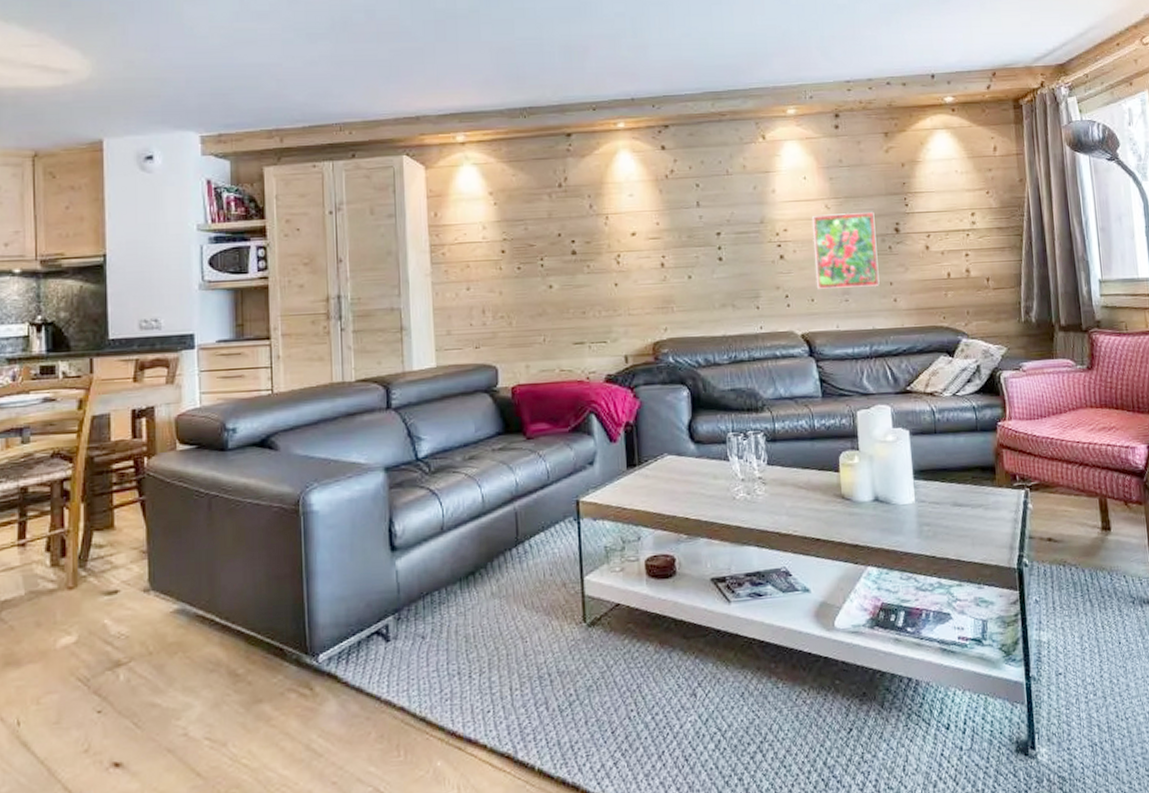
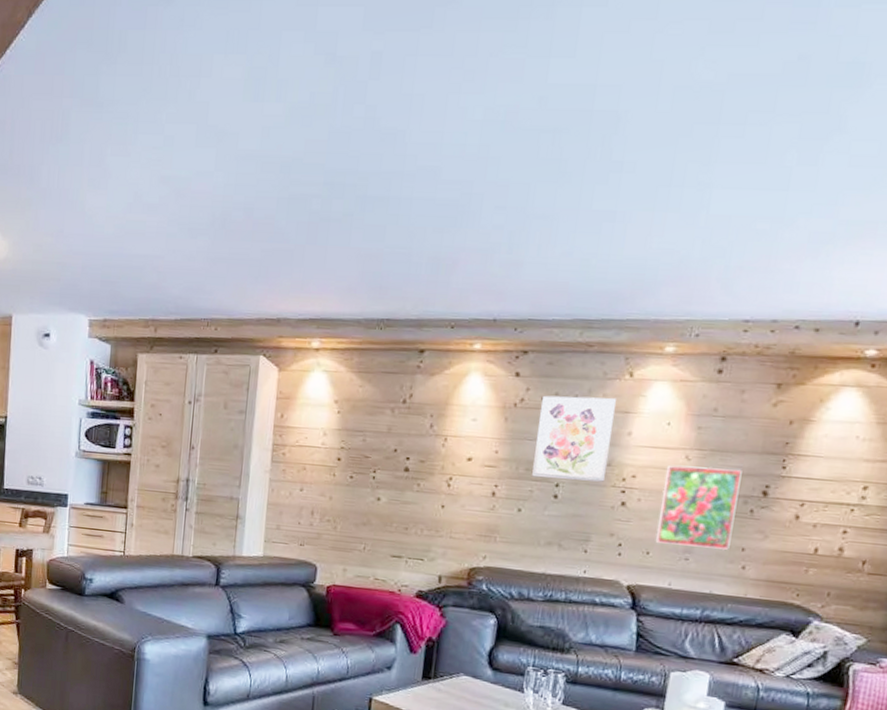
wall art: none [690,160,760,243] -> present [532,395,616,482]

